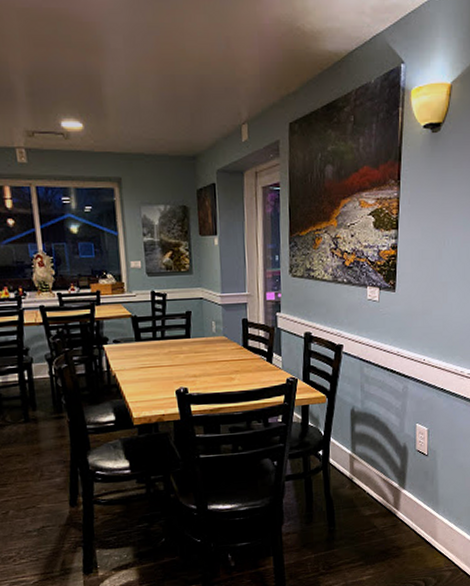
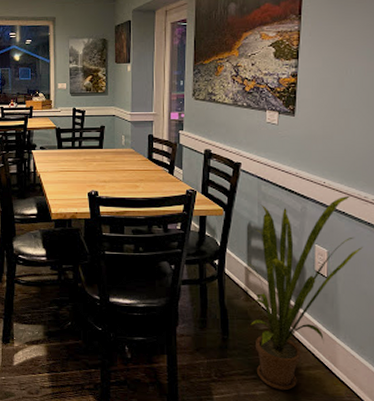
house plant: none [352,371,459,572] -> present [247,195,363,391]

